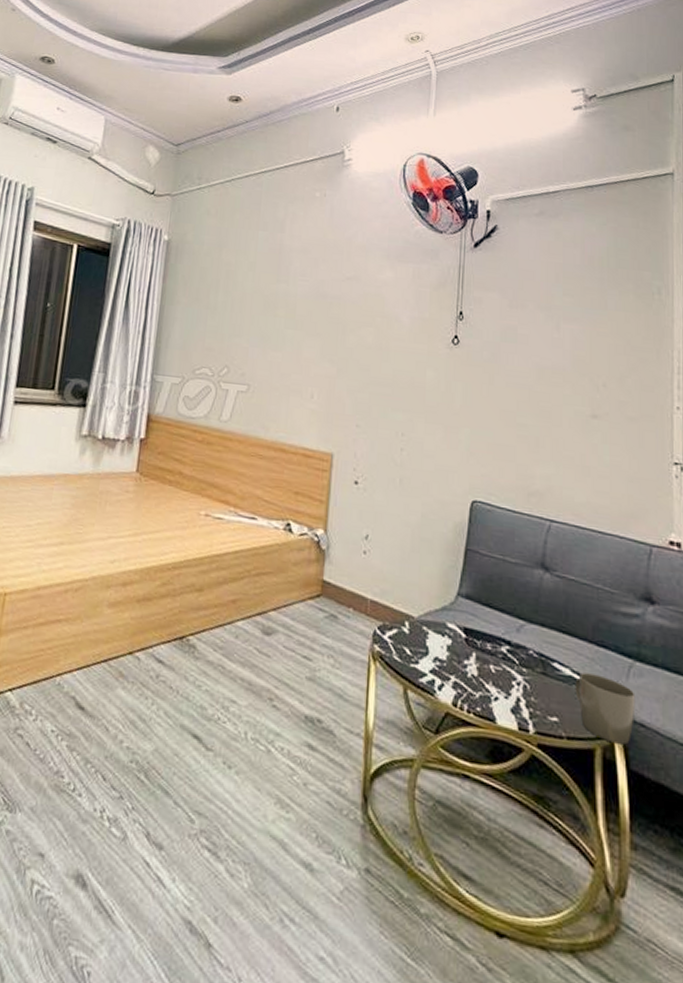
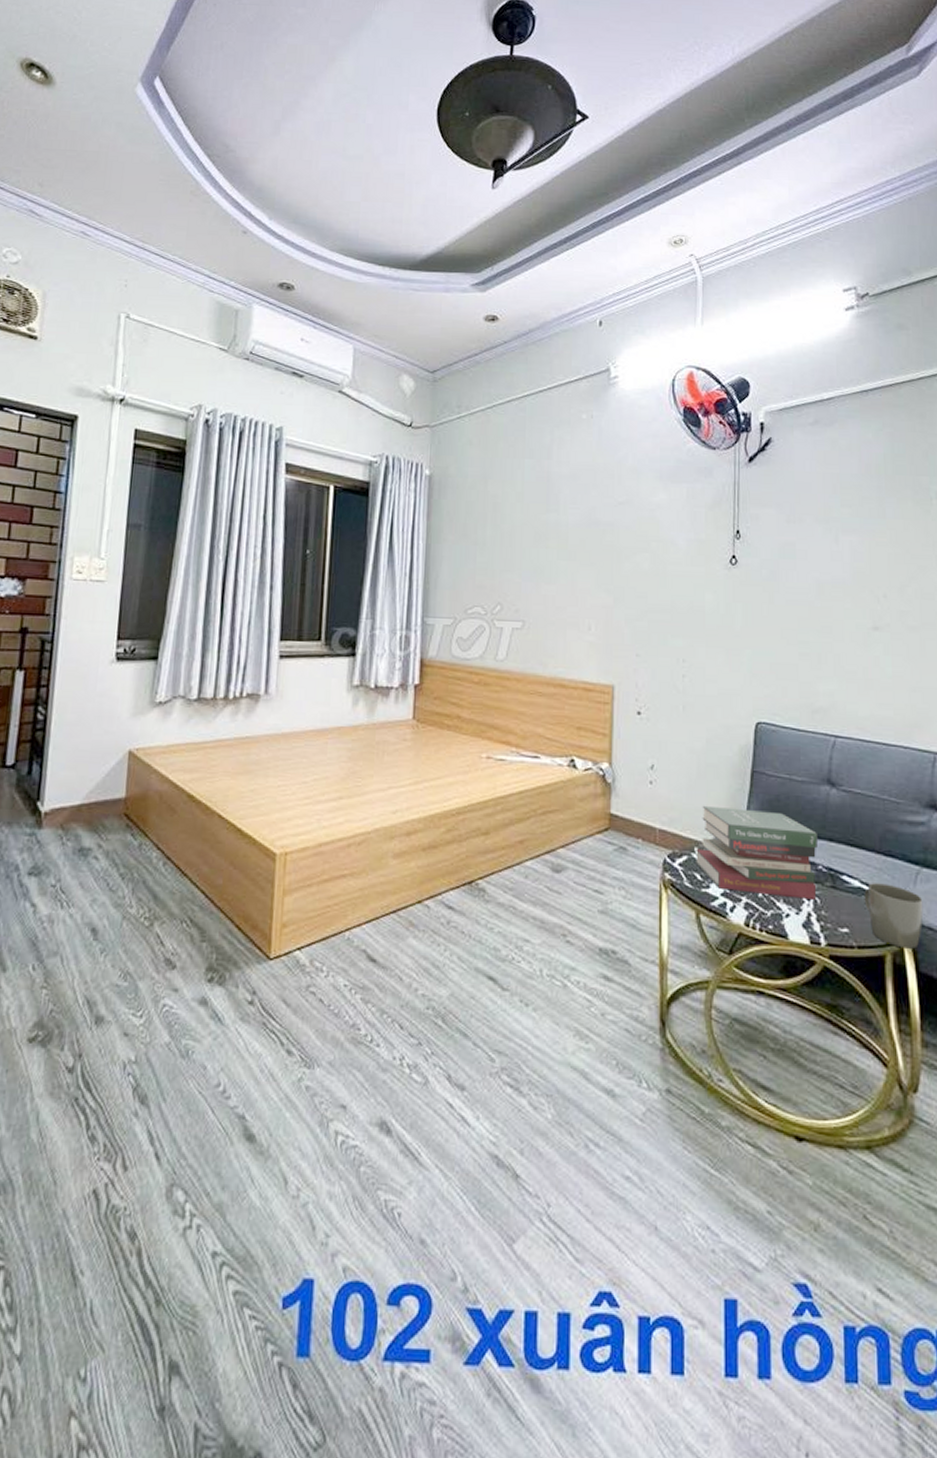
books: none [406,579,529,686] -> present [696,805,817,901]

